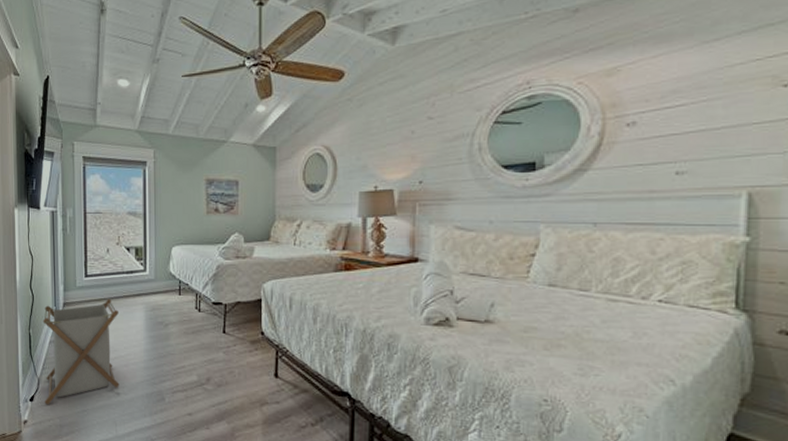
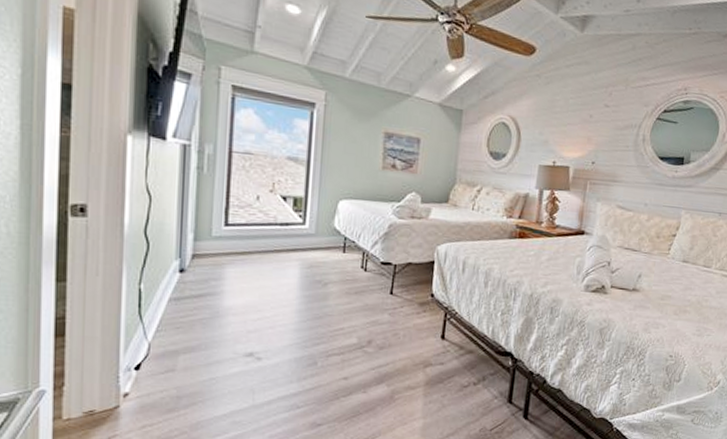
laundry basket: present [42,298,120,404] -> none [156,252,267,373]

